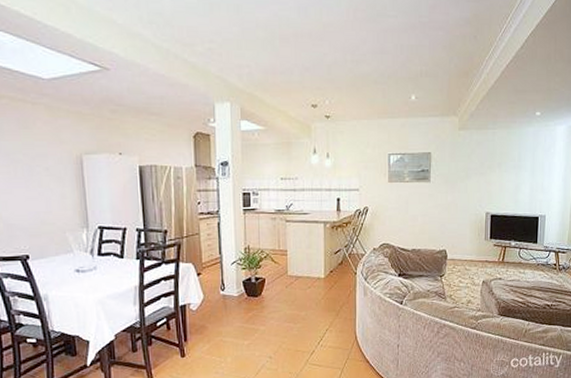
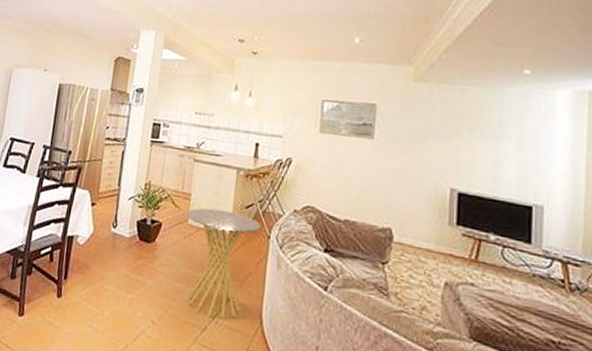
side table: none [285,258,348,343] -> present [186,207,261,320]

